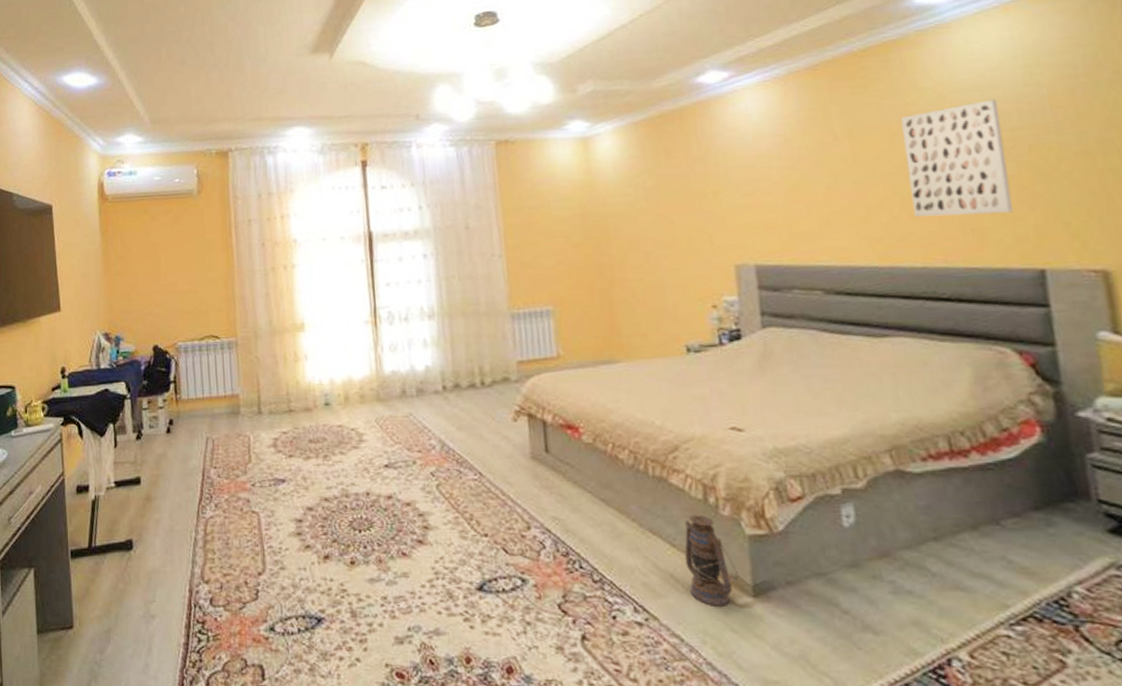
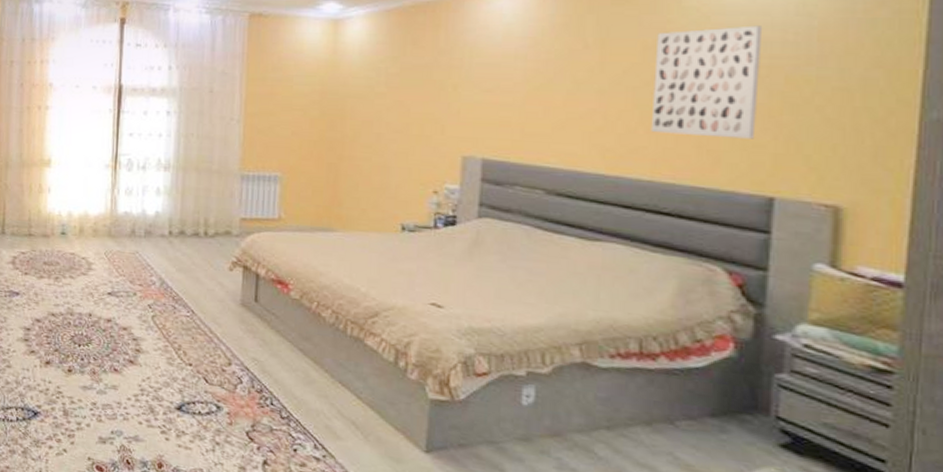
lantern: present [684,514,739,606] -> none [368,374,415,456]

